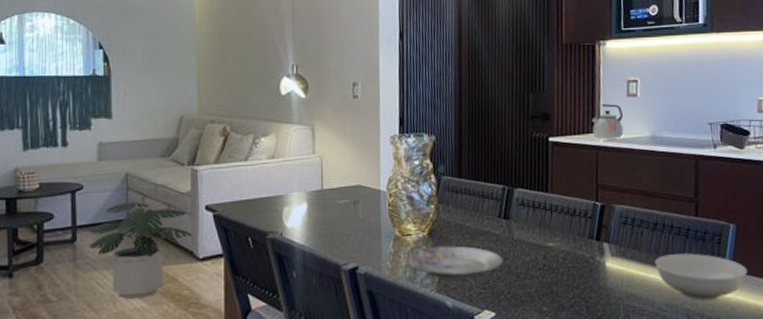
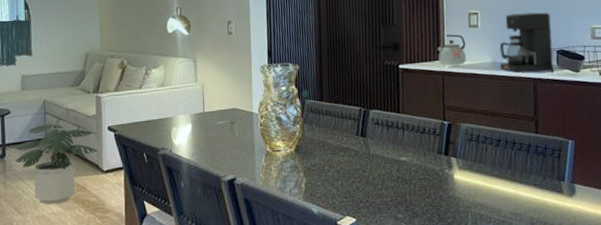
plate: present [407,246,504,280] -> none [277,160,362,190]
bowl: present [654,252,747,301] -> none [499,166,587,210]
coffee maker: none [659,81,717,149] -> present [499,12,554,74]

